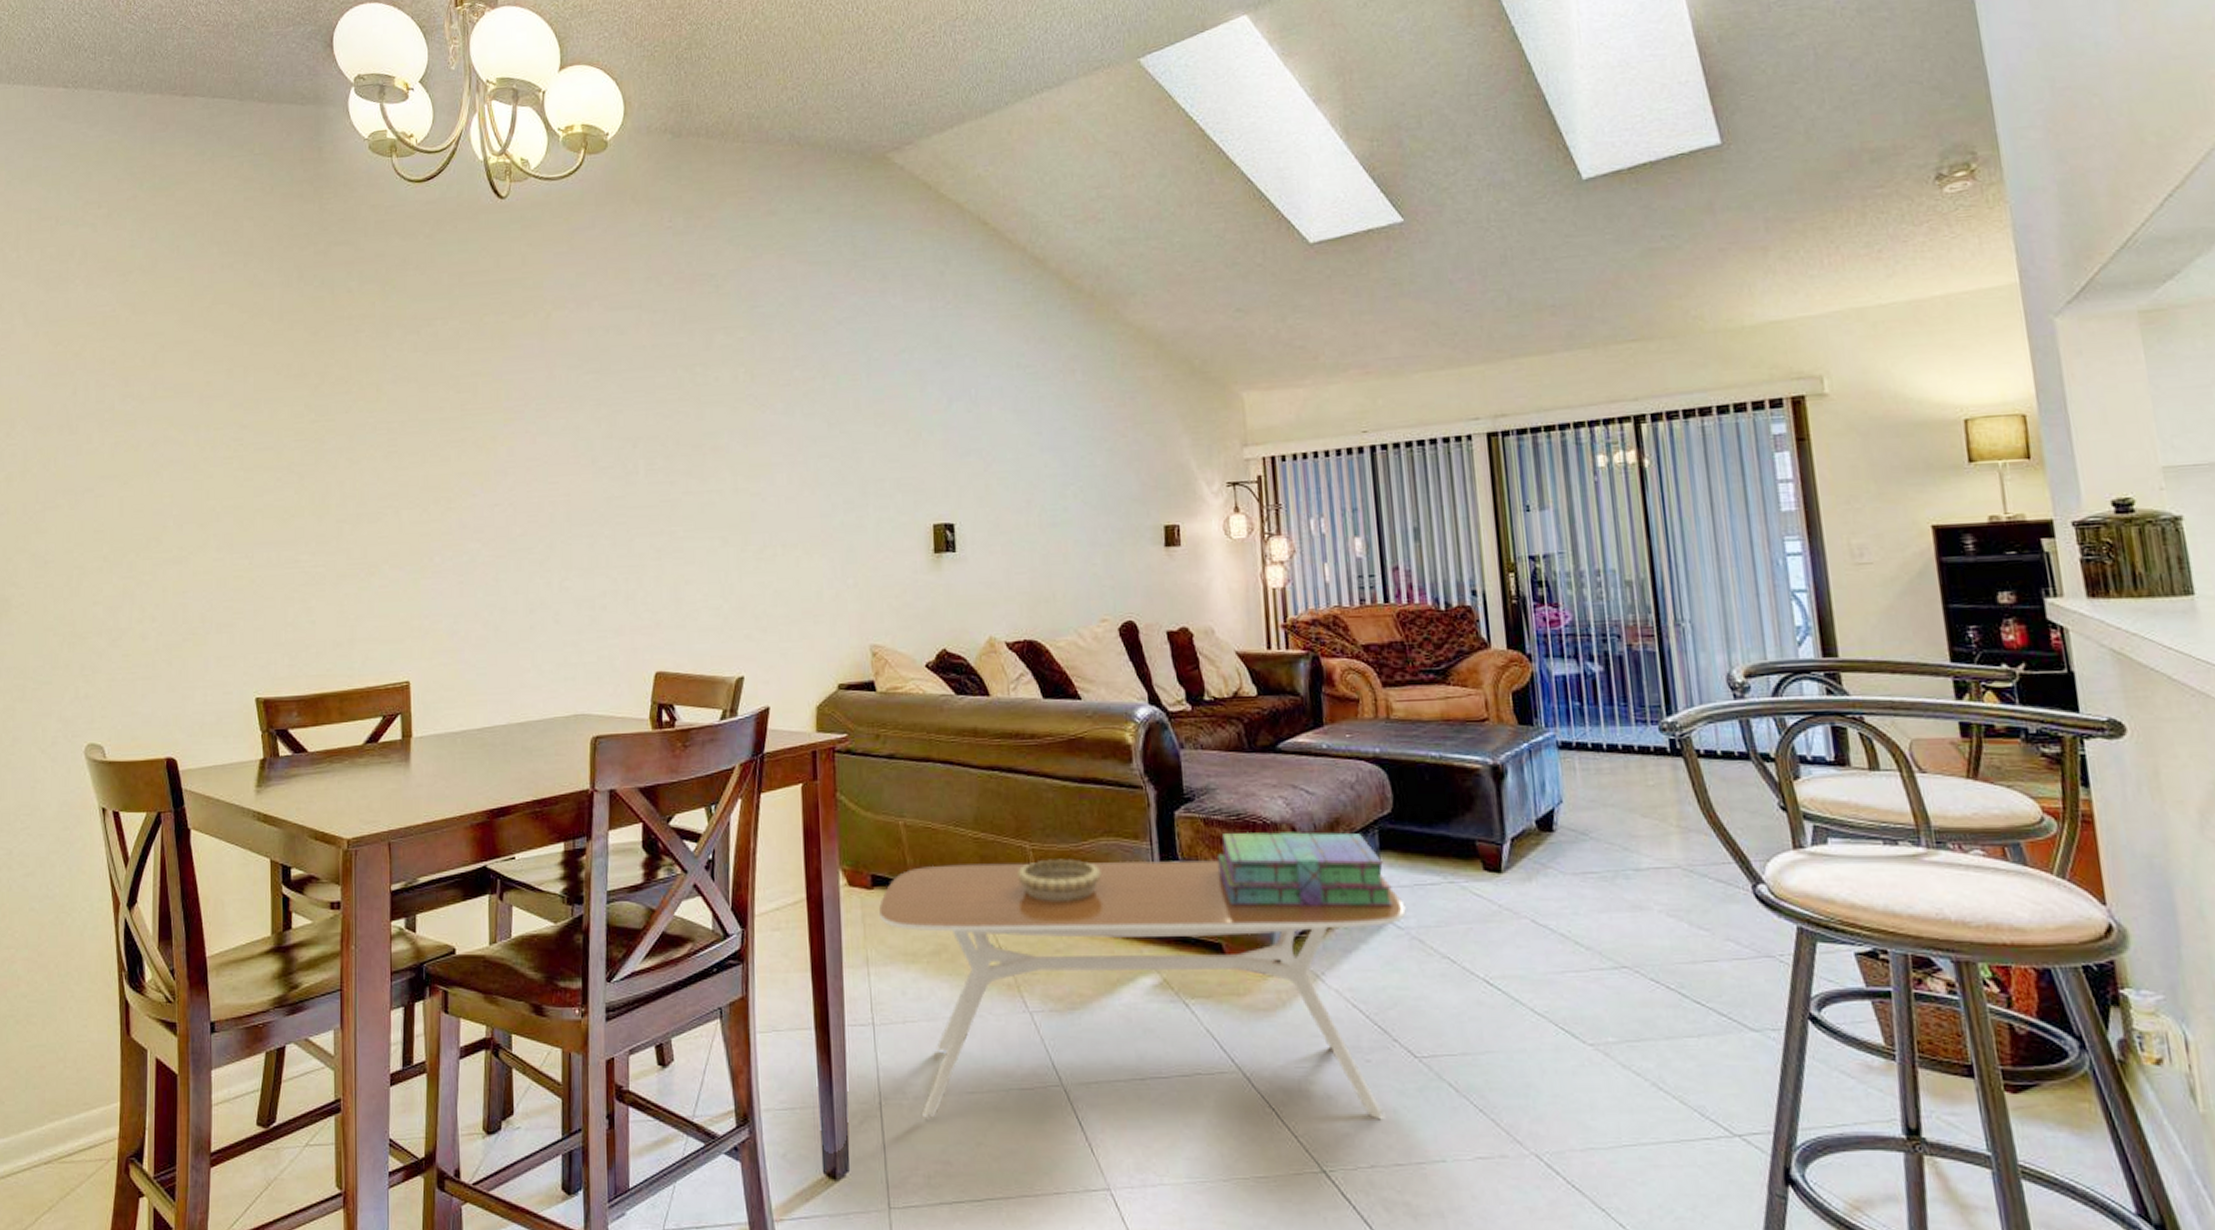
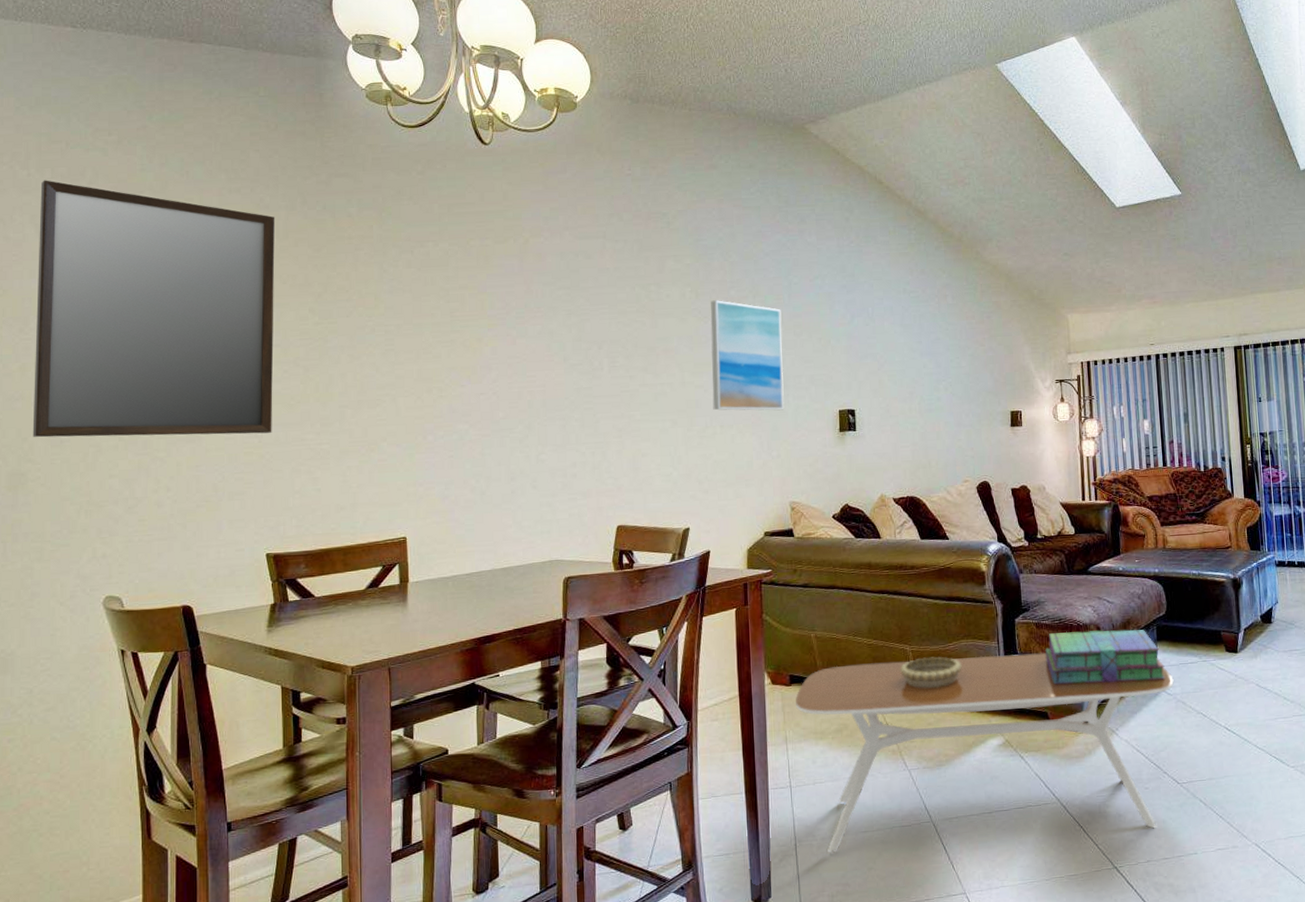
home mirror: none [17,262,270,558] -> present [32,180,275,438]
wall art: none [769,383,863,526] -> present [710,300,785,411]

